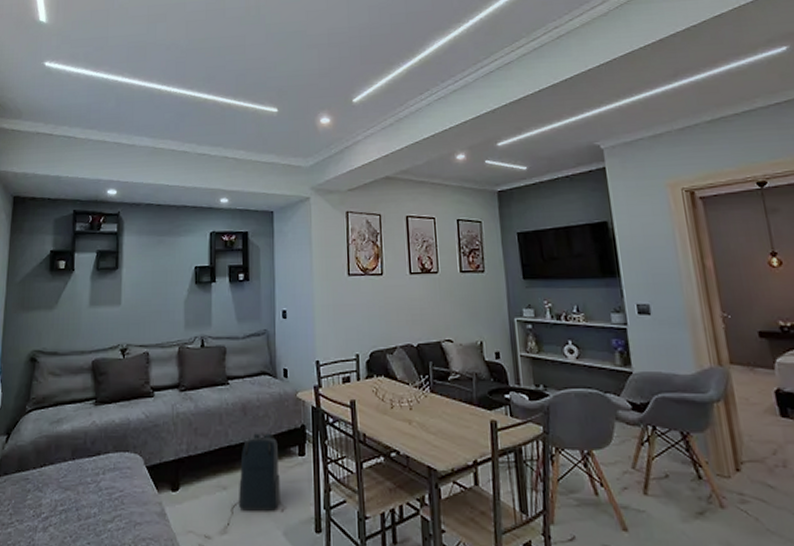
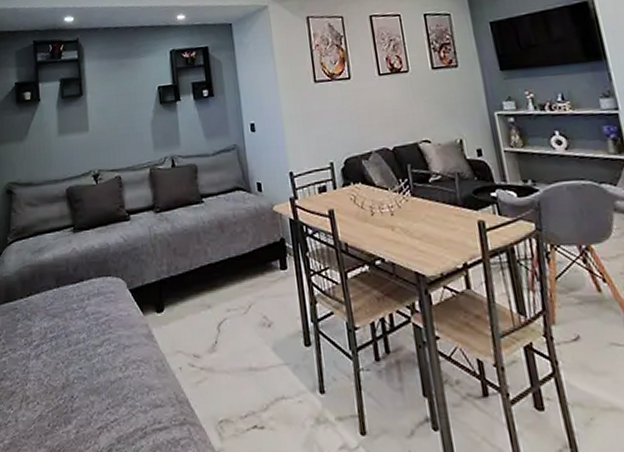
backpack: present [239,433,280,511] -> none [222,248,266,328]

